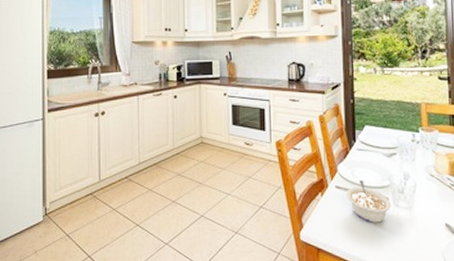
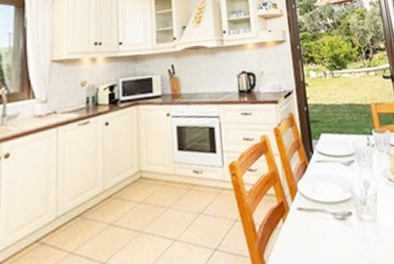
legume: present [345,180,392,223] -> none [308,196,357,245]

